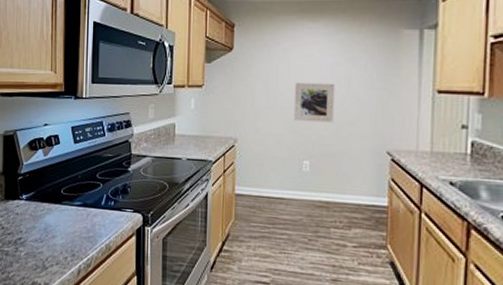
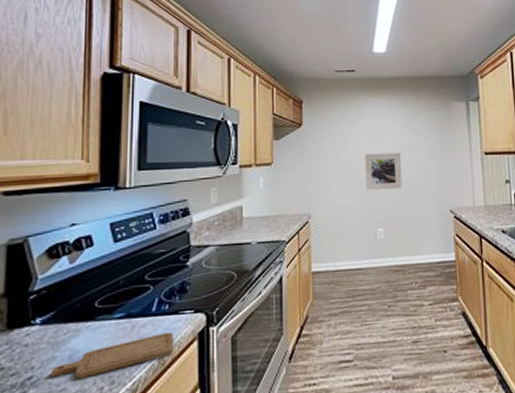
chopping board: none [33,224,118,247] -> present [51,332,174,378]

